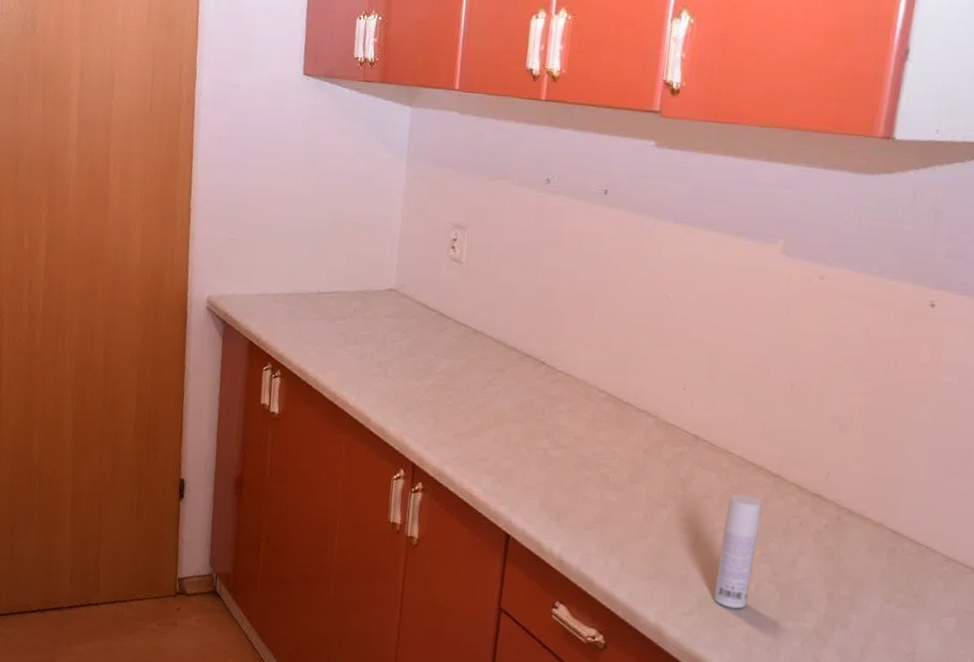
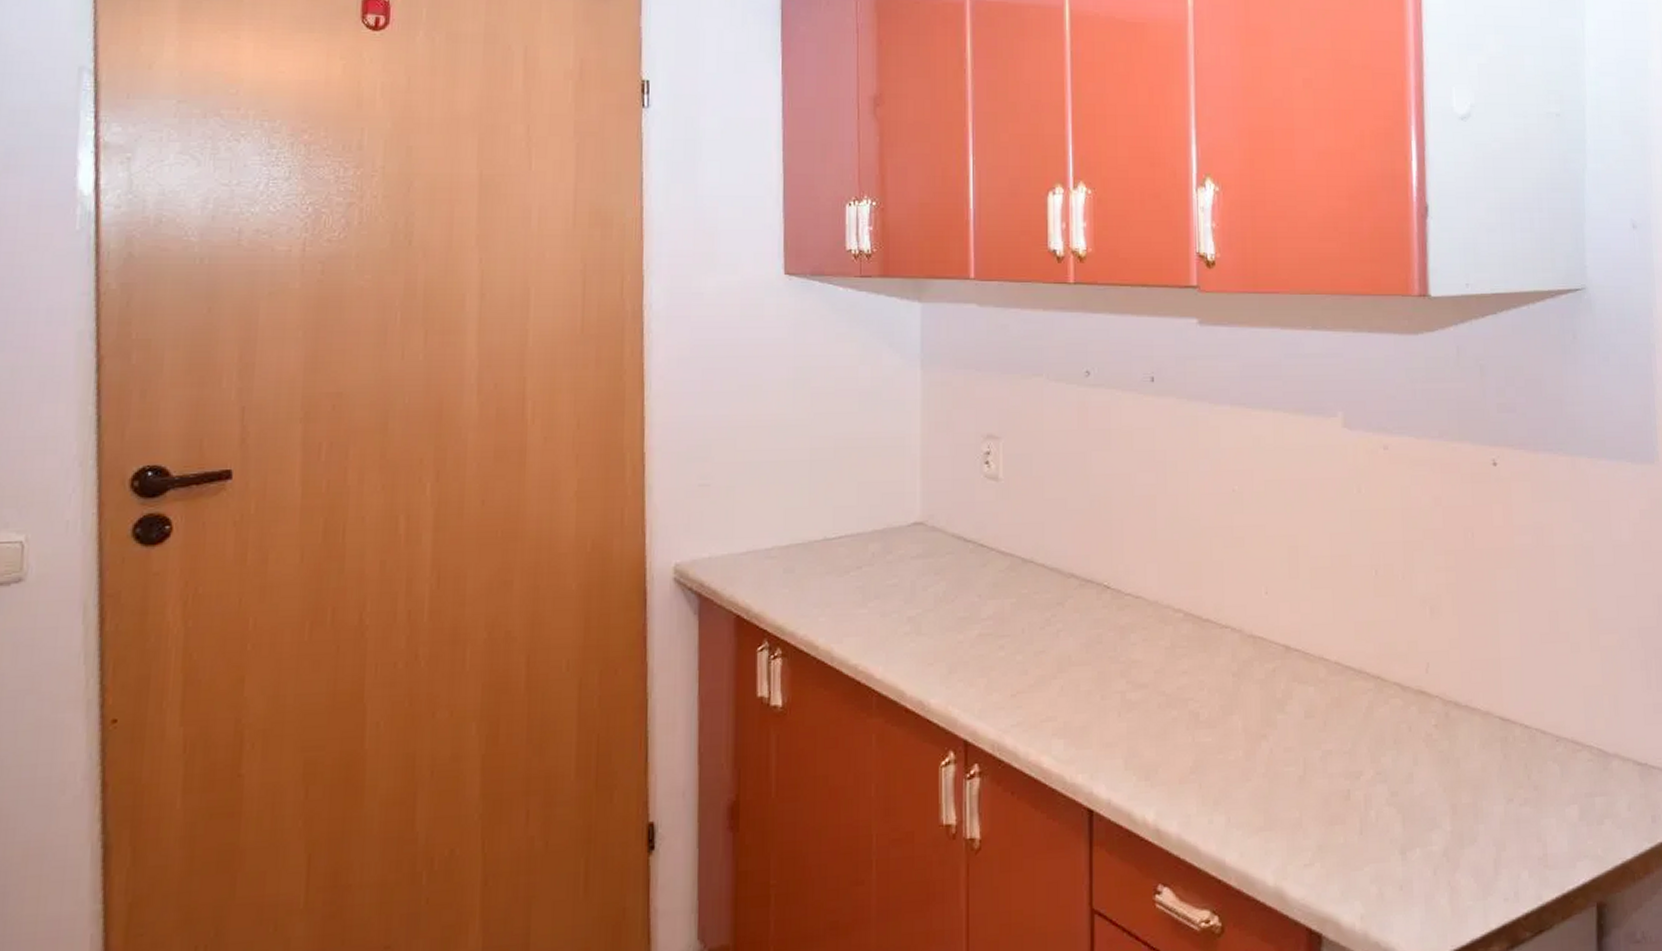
bottle: present [713,493,762,609] -> none [1331,705,1370,848]

